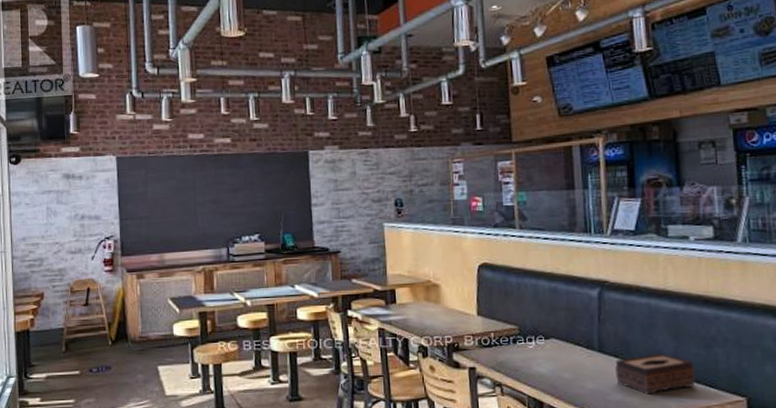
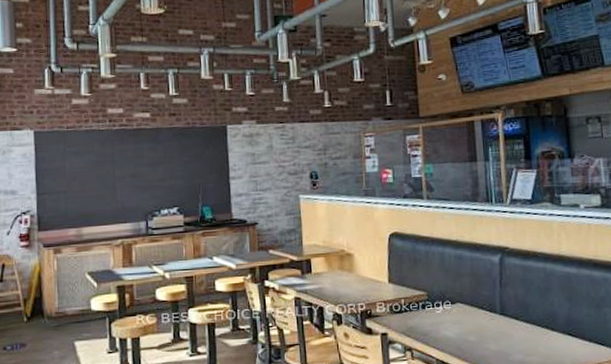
tissue box: present [614,353,696,395] -> none [515,314,588,354]

